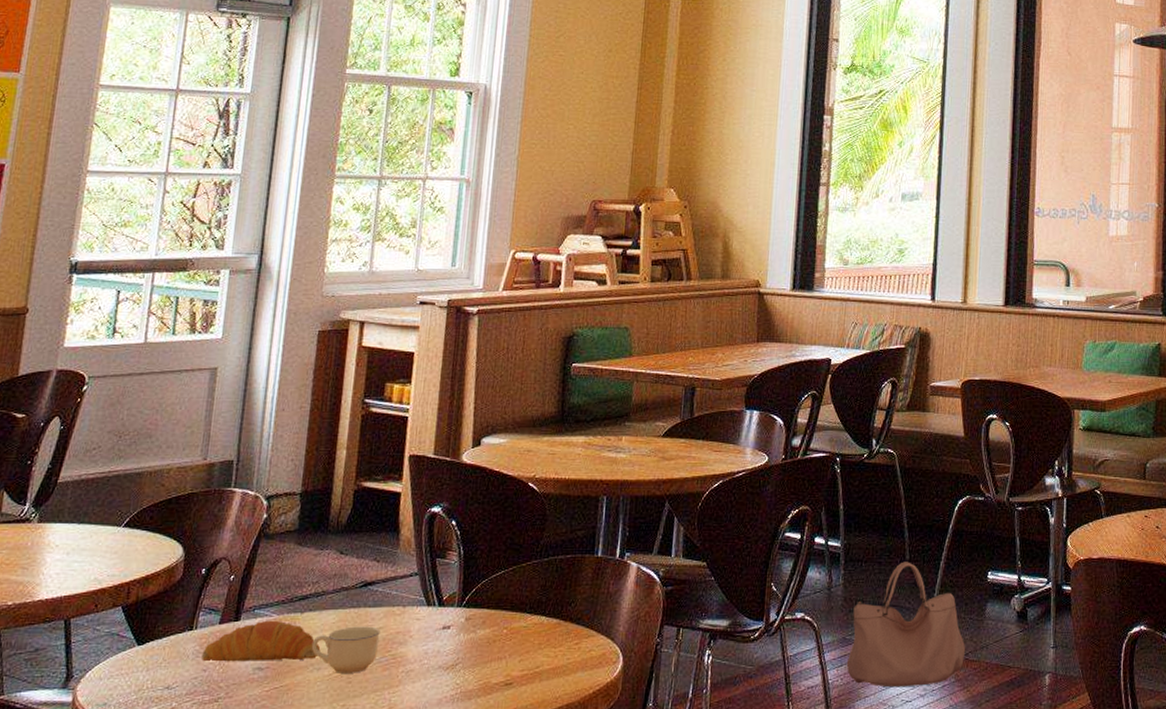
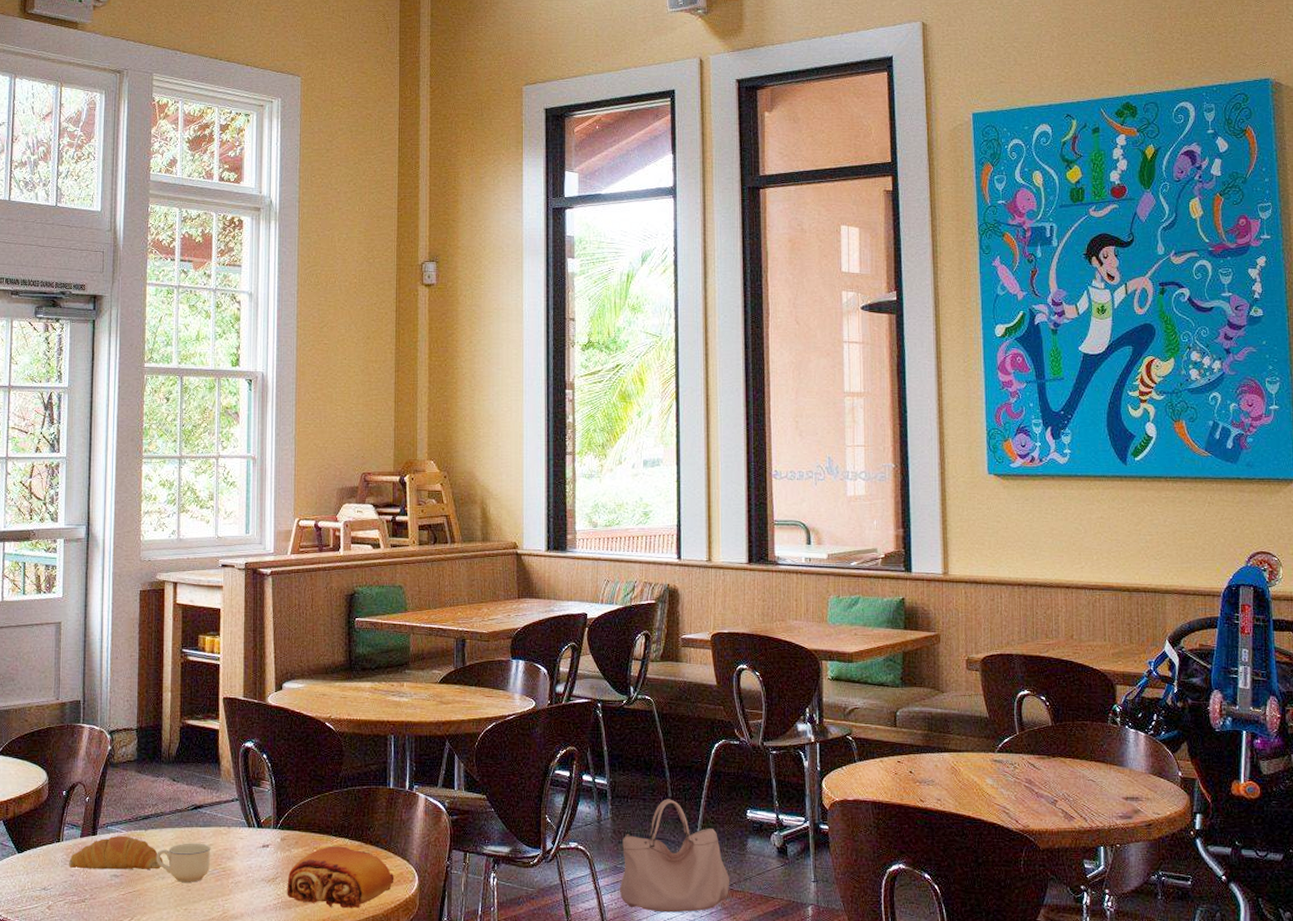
pastry: none [467,625,596,697] -> present [287,846,394,909]

